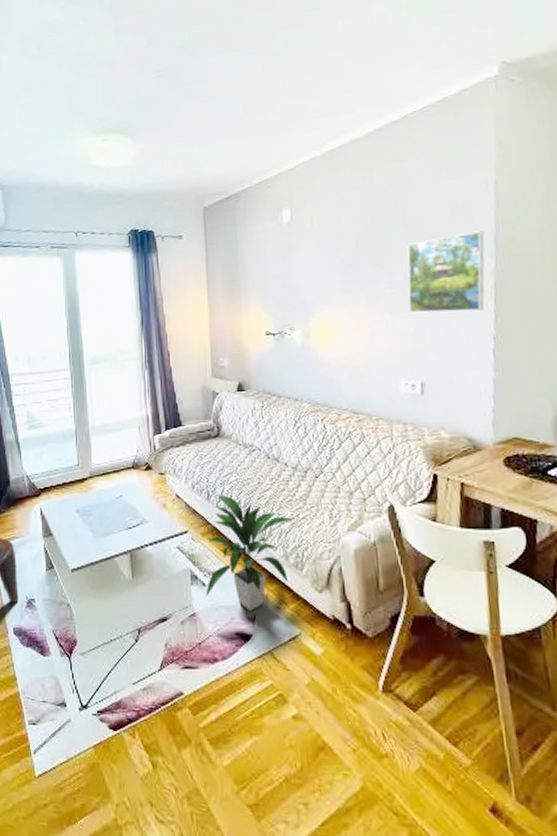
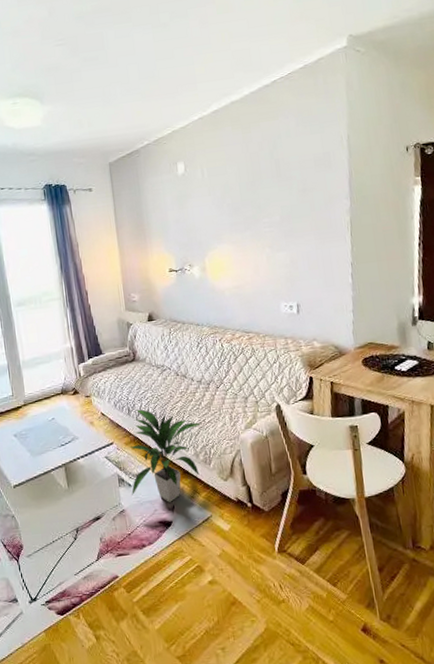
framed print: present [407,231,485,314] -> none [281,177,343,248]

